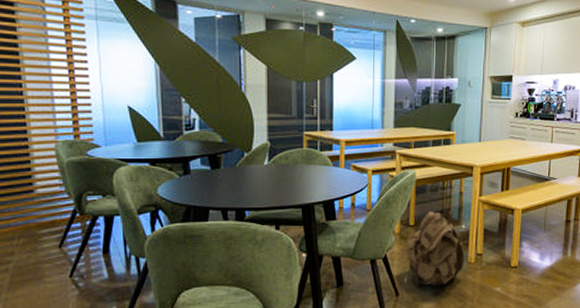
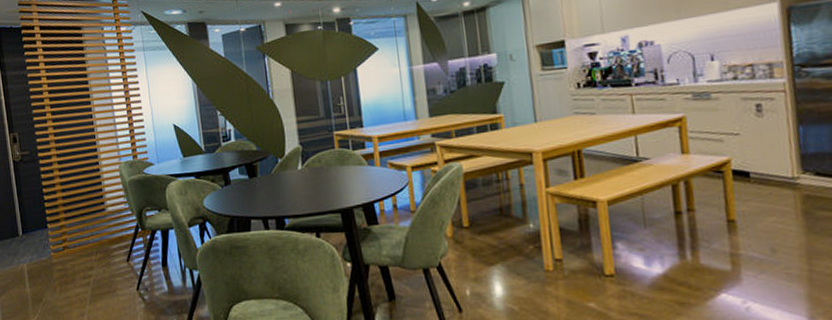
backpack: present [406,211,465,286] -> none [462,208,540,300]

